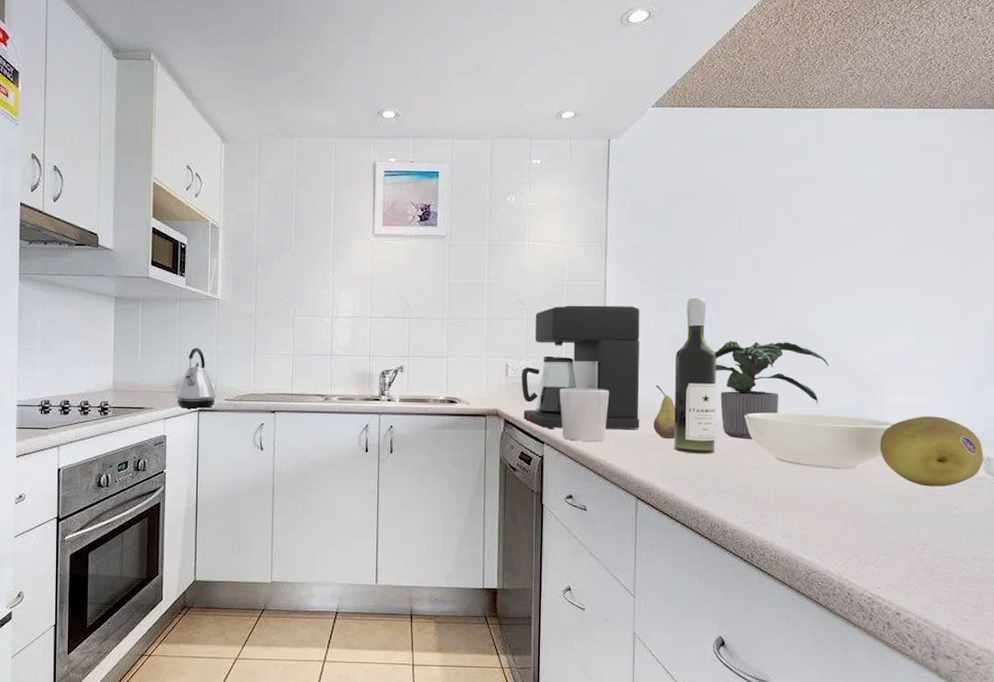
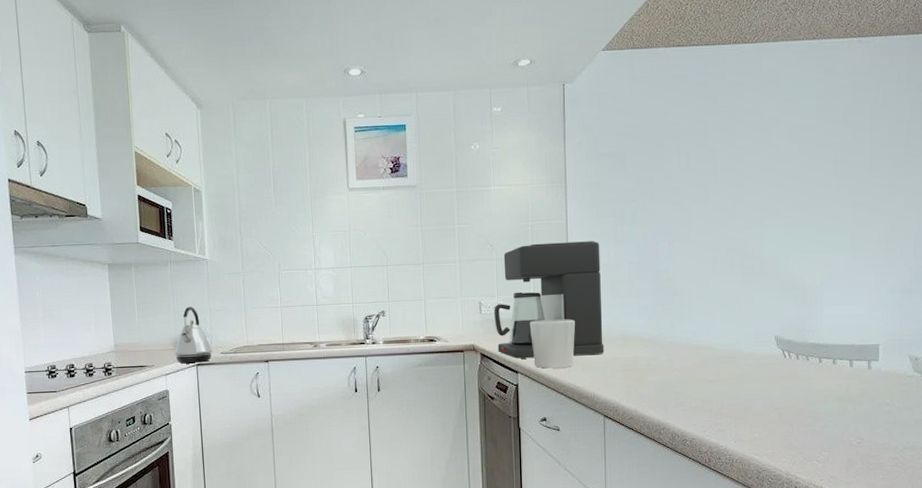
fruit: present [653,384,676,438] -> none [616,312,637,360]
bottle: present [674,297,717,455] -> none [633,229,673,373]
potted plant: present [715,341,829,440] -> none [670,265,772,357]
bowl: present [743,412,895,469] -> none [697,328,833,378]
fruit: present [880,416,984,487] -> none [820,323,912,387]

